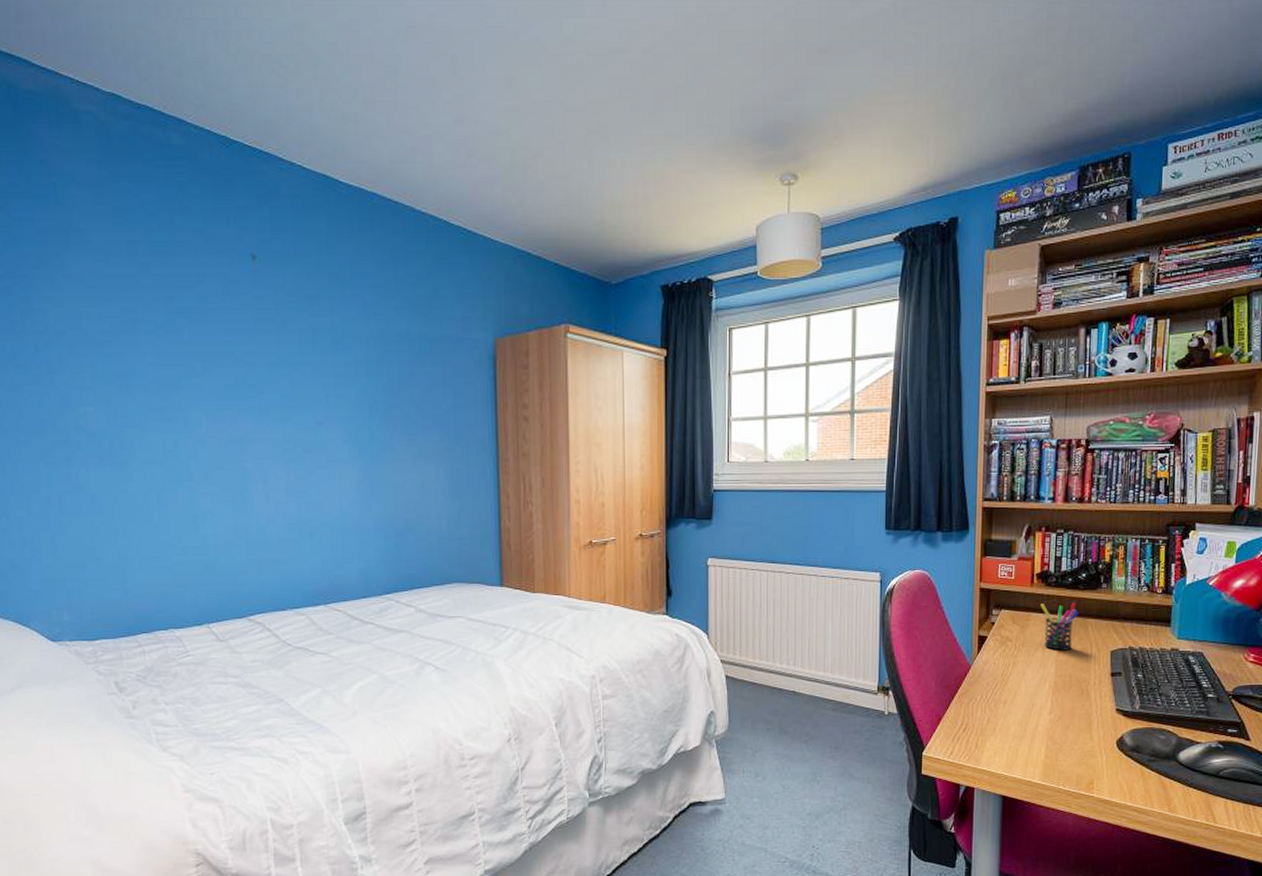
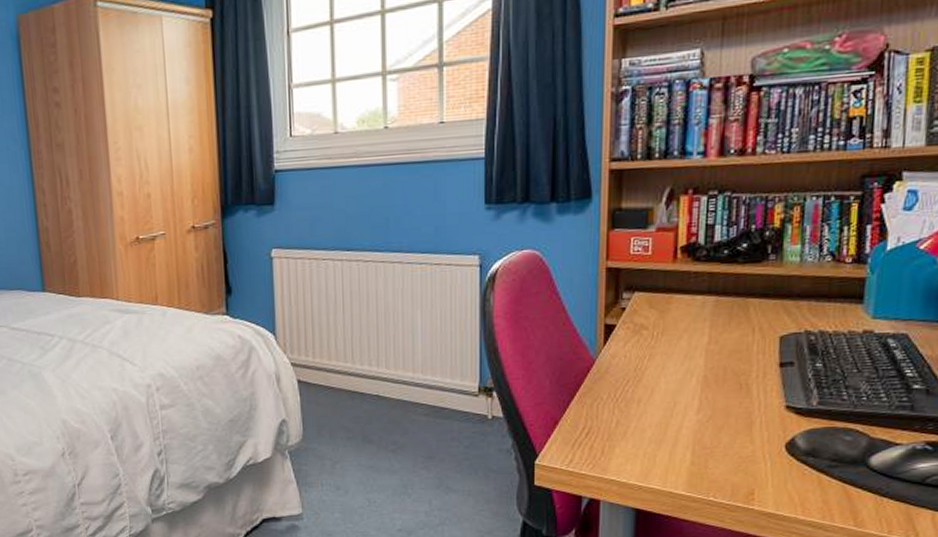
pen holder: present [1040,602,1079,651] -> none [686,278,738,338]

